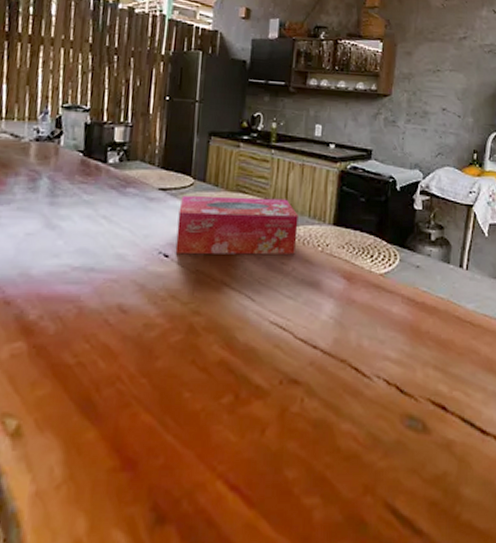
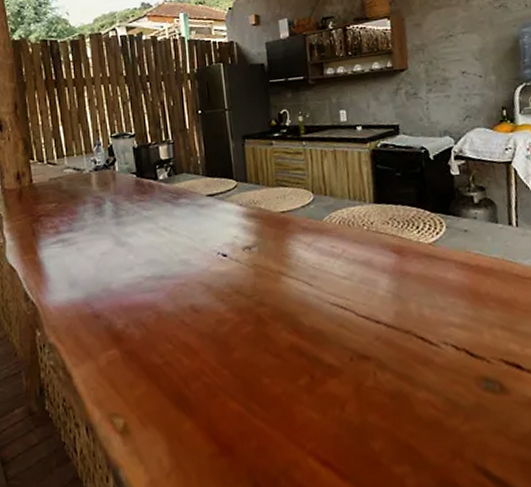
tissue box: present [175,196,298,255] -> none [228,186,342,253]

